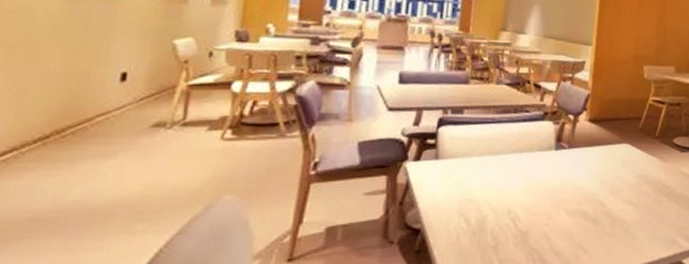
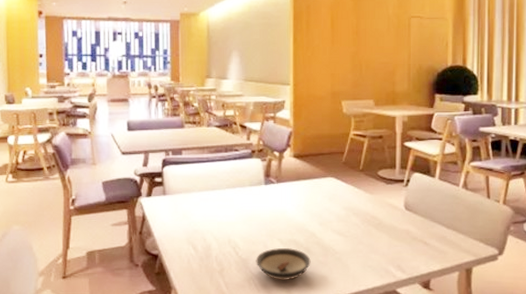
saucer: none [537,219,598,255] -> present [256,248,311,280]

